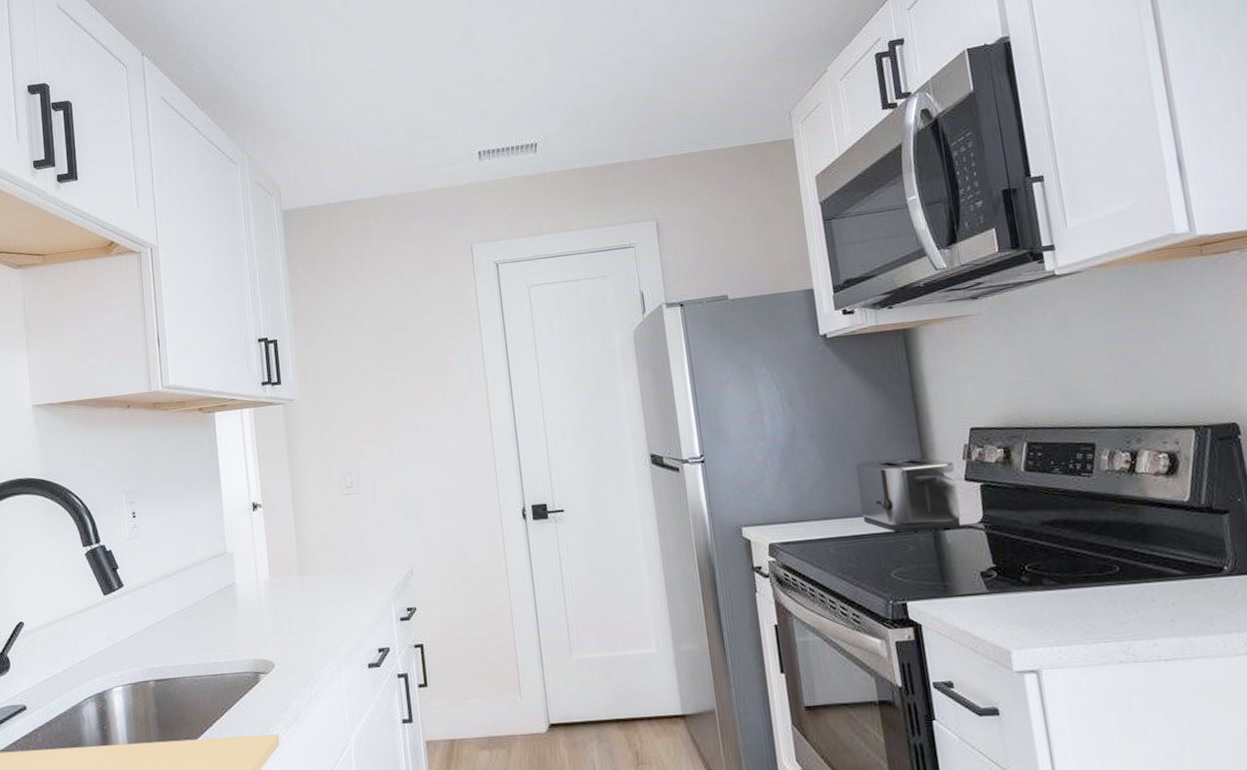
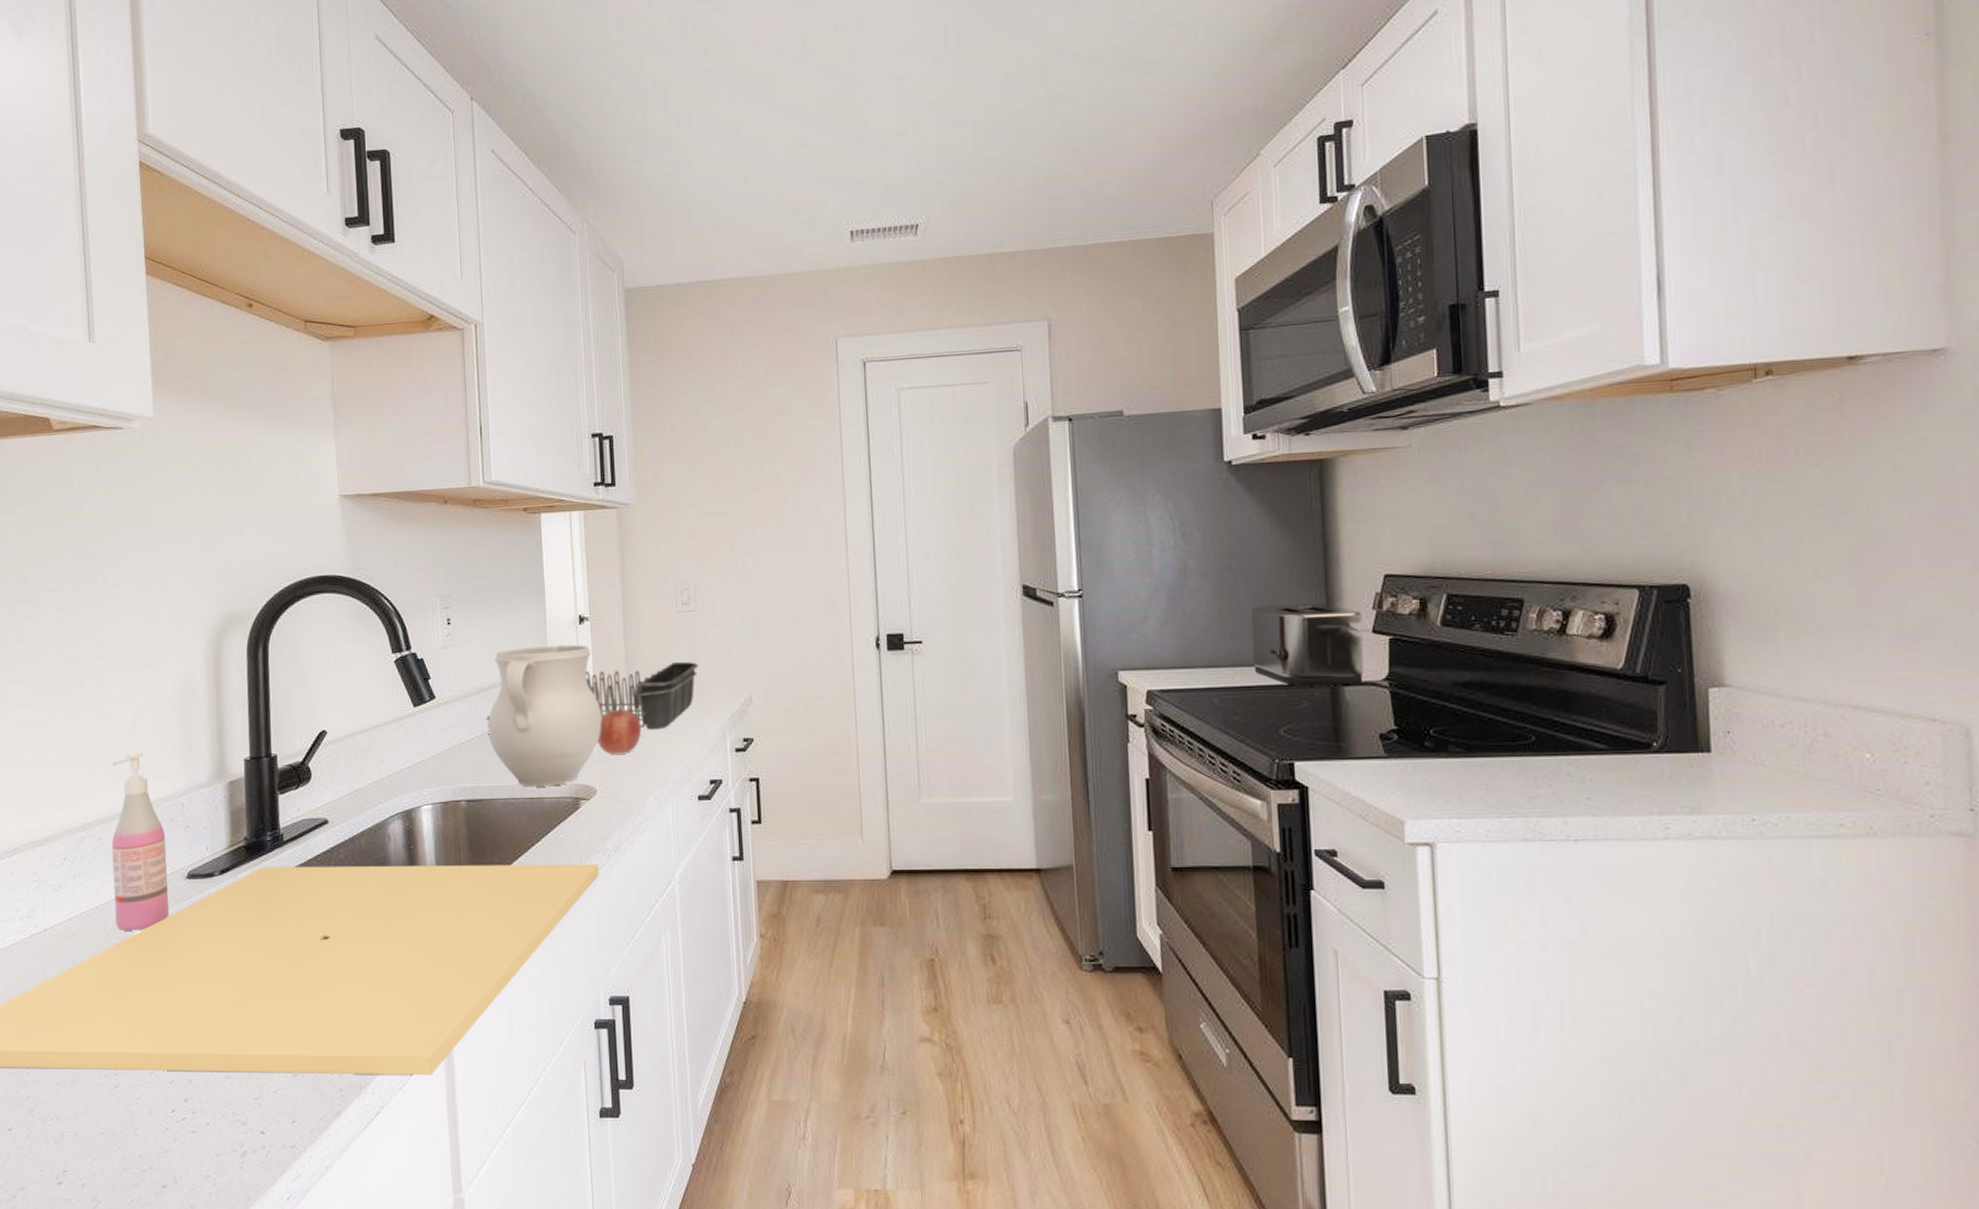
dish rack: none [170,540,363,611] -> present [486,661,698,730]
ceramic jug: none [172,529,277,665] -> present [487,644,602,787]
fruit: none [274,583,314,630] -> present [598,705,642,754]

